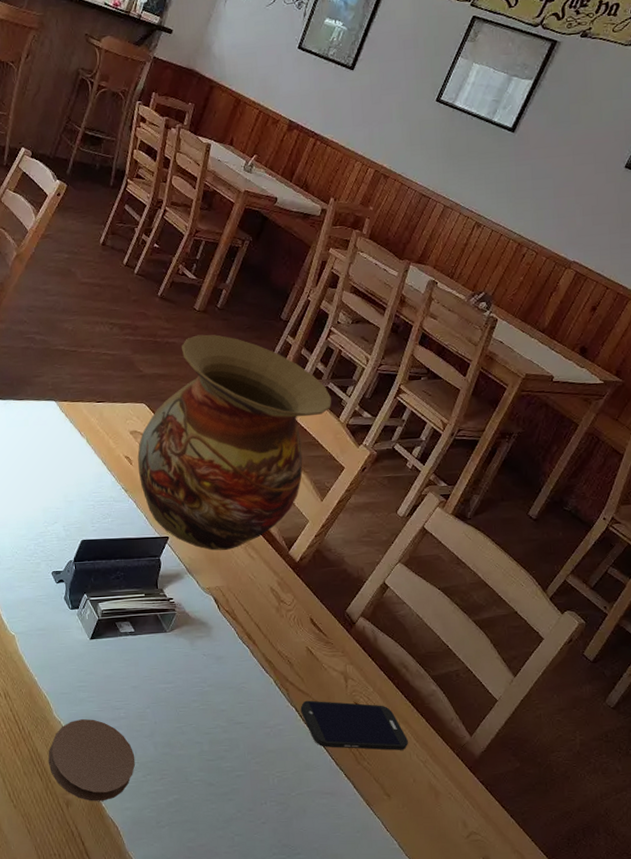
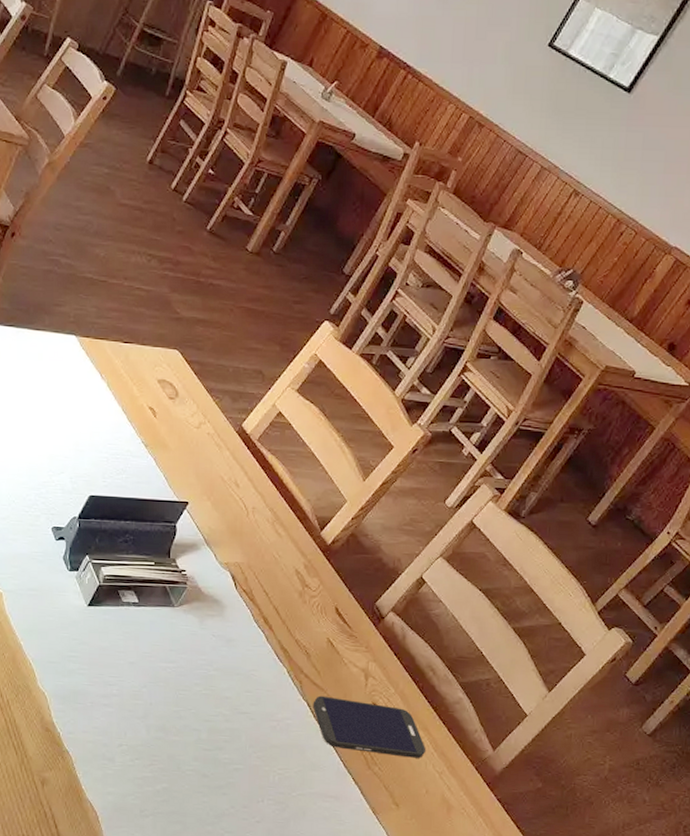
coaster: present [48,719,135,801] -> none [27,692,124,783]
vase: present [137,334,332,551] -> none [163,279,389,523]

